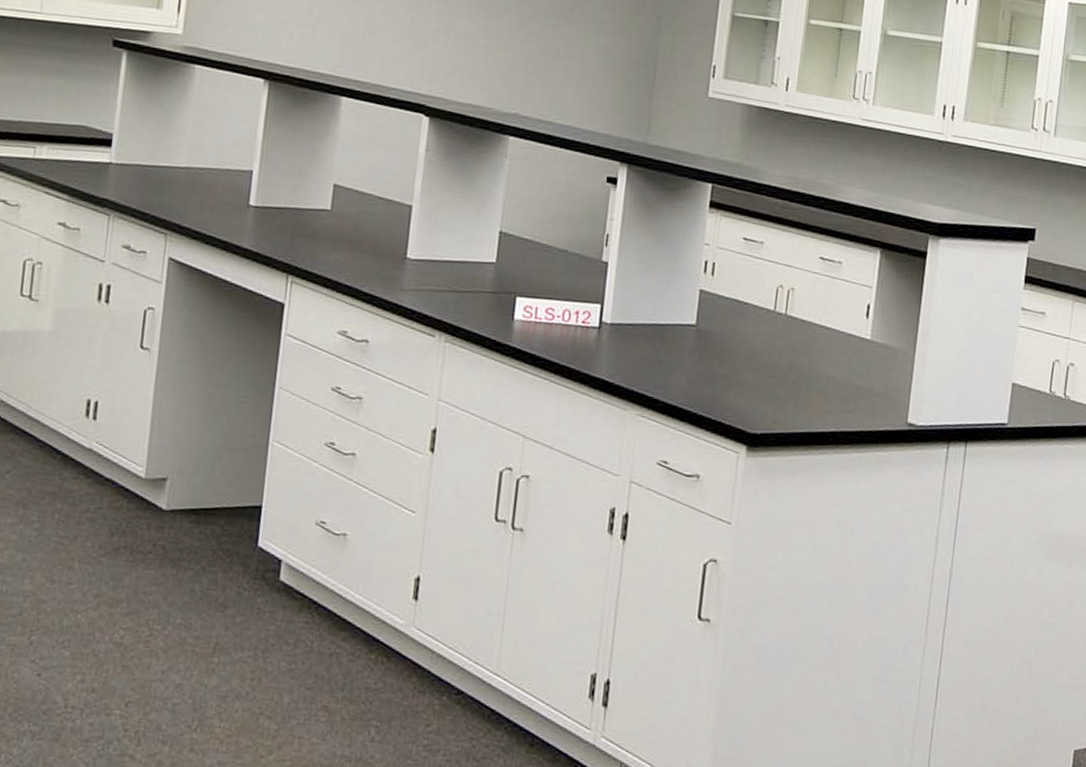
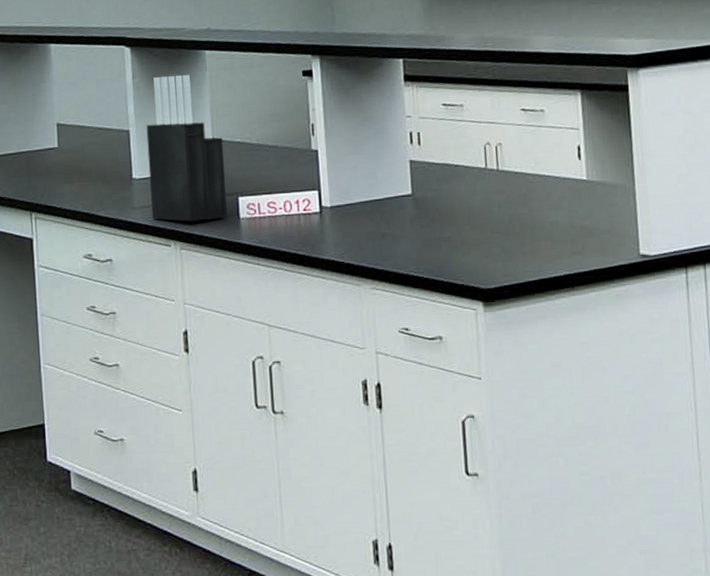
knife block: none [420,154,512,317] -> present [146,75,228,222]

